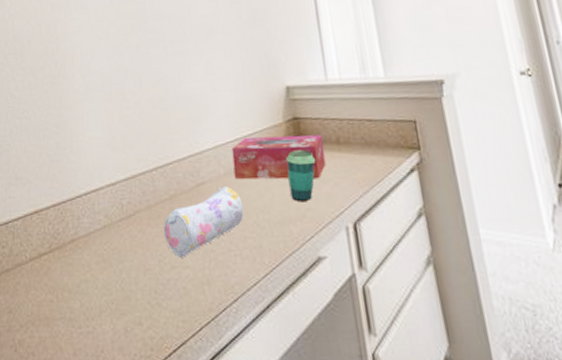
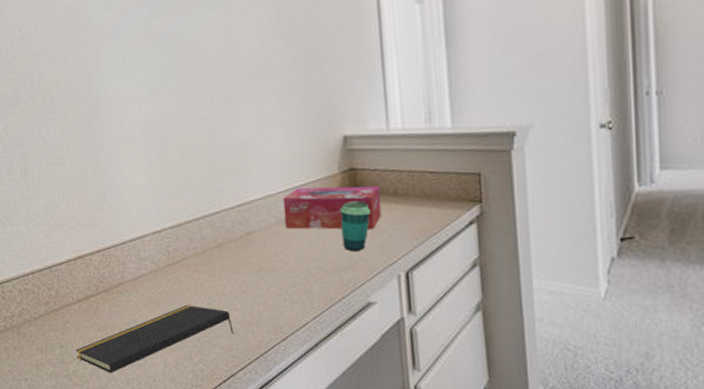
notepad: none [24,263,185,343] -> present [76,305,234,374]
pencil case: present [163,186,244,257] -> none [211,235,295,301]

